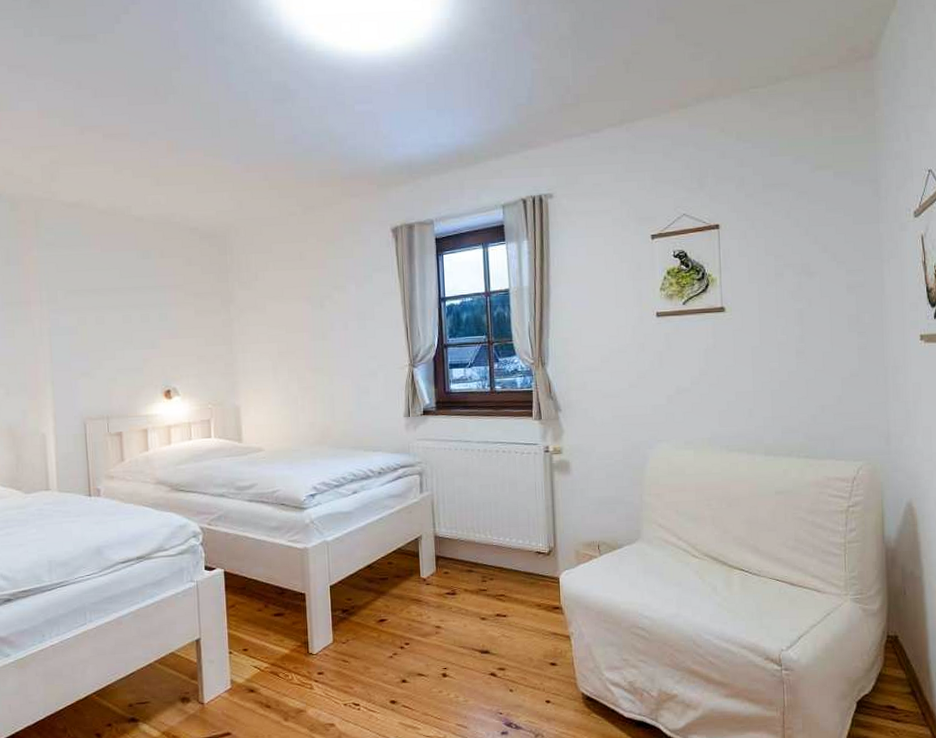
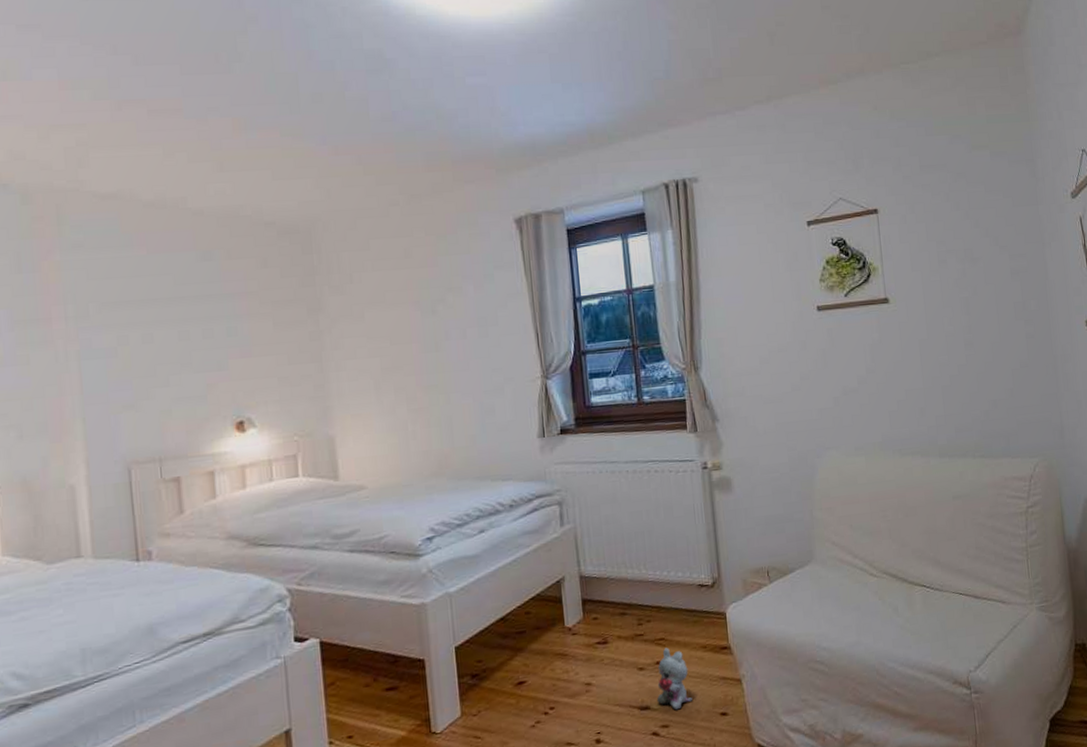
plush toy: none [496,603,526,657] -> present [657,647,692,710]

